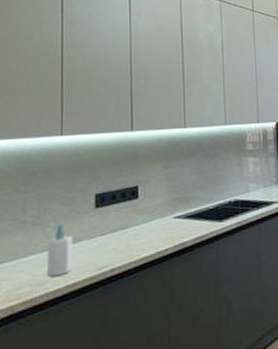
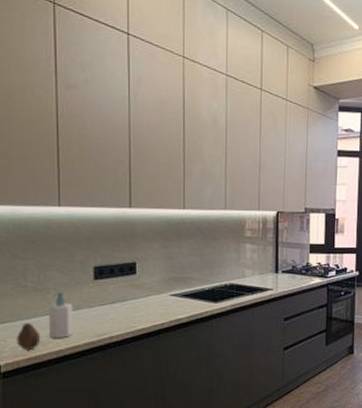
fruit: none [12,260,38,292] -> present [17,322,41,350]

